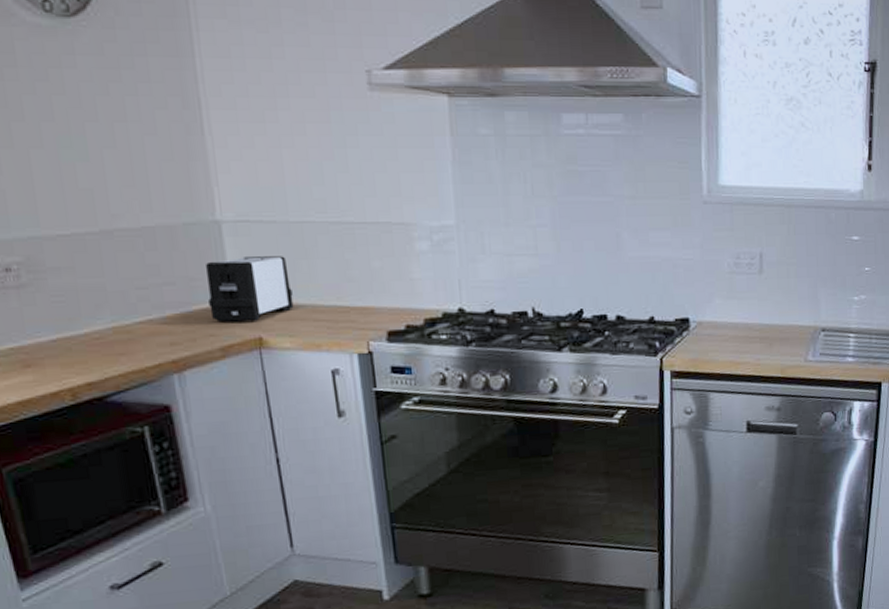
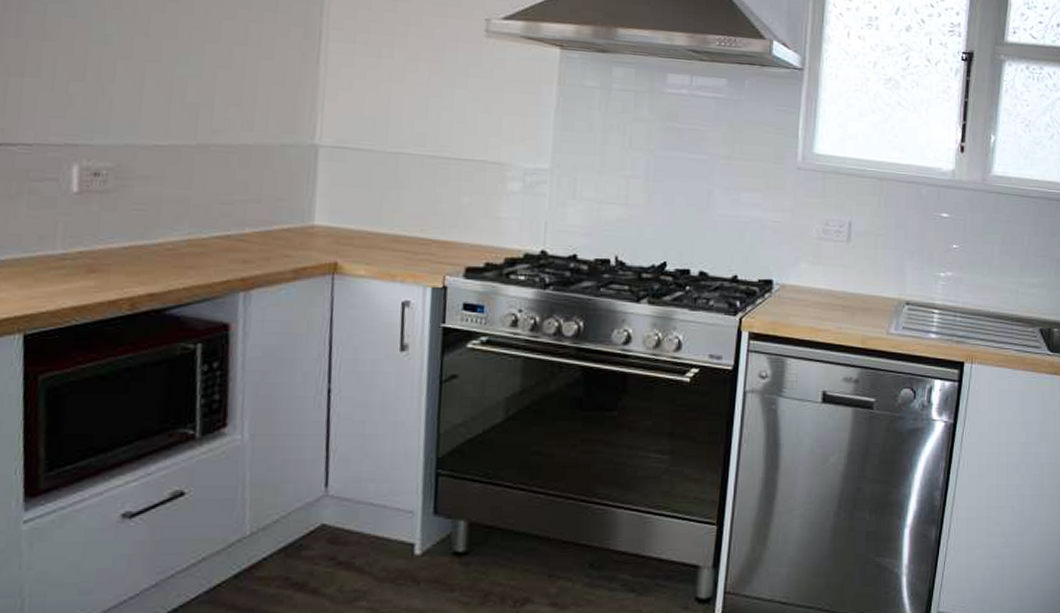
toaster: present [206,256,294,323] -> none [290,182,377,246]

